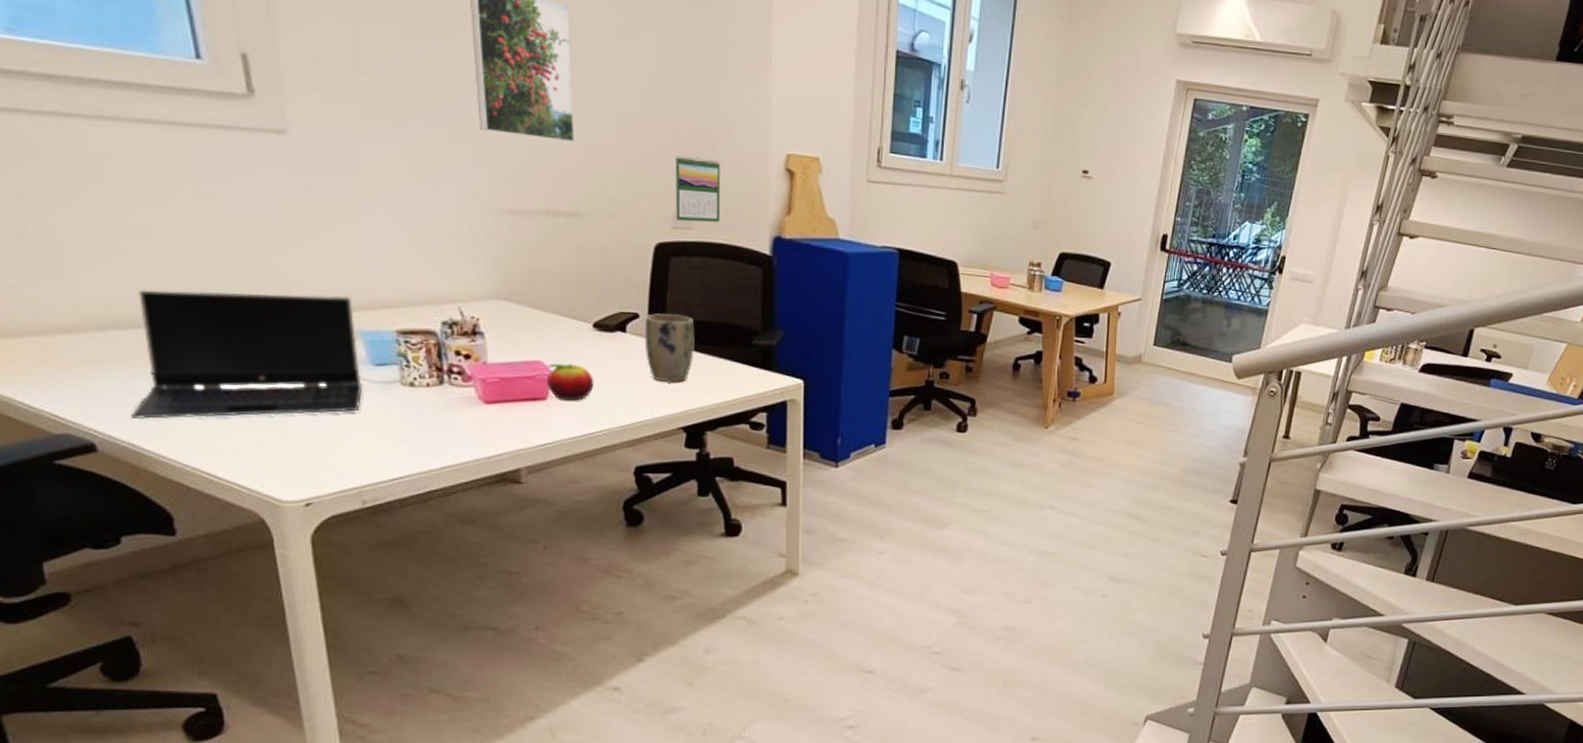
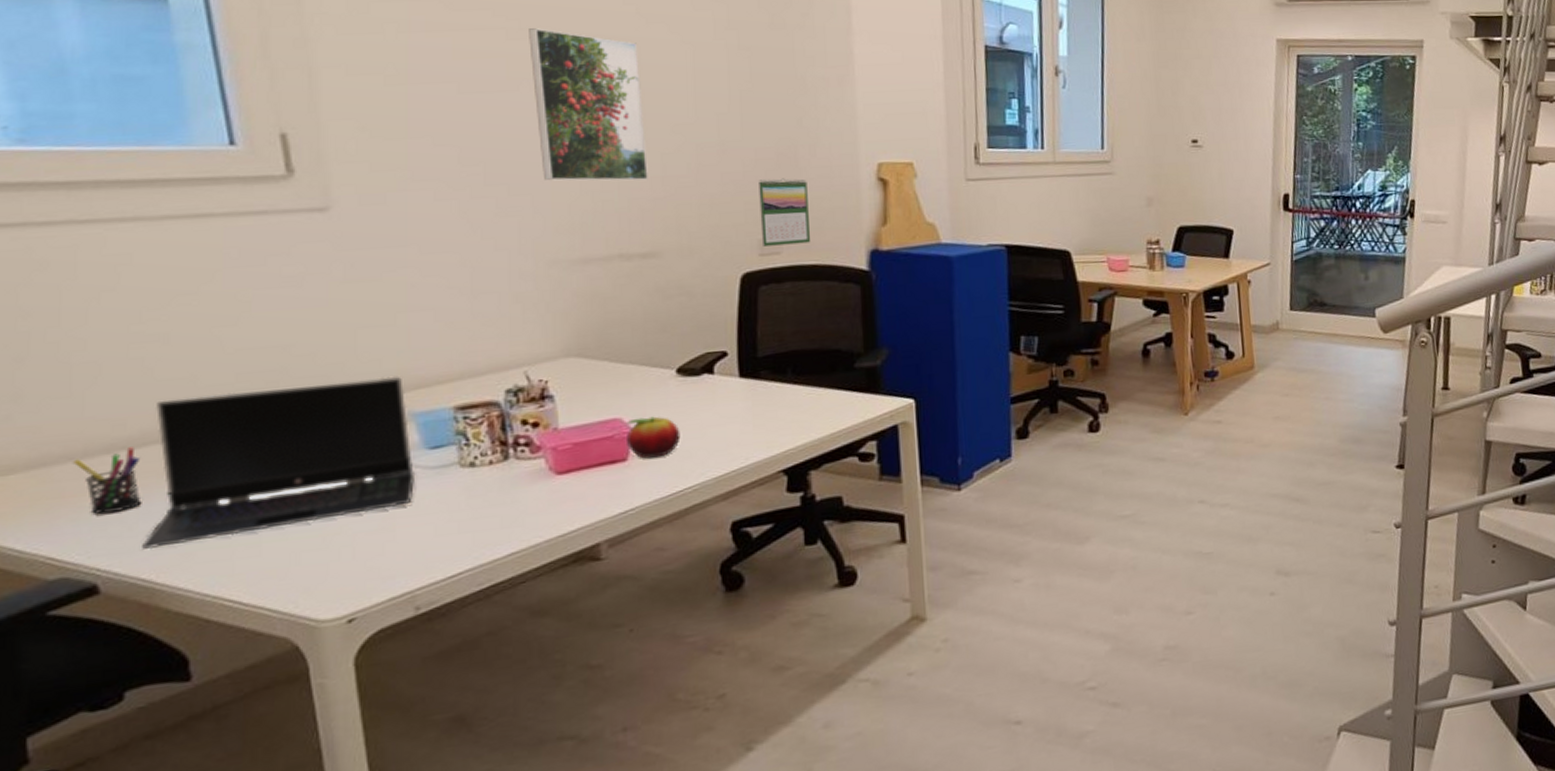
pen holder: none [69,328,129,383] -> present [72,447,142,514]
plant pot: present [644,313,695,382] -> none [734,346,791,423]

